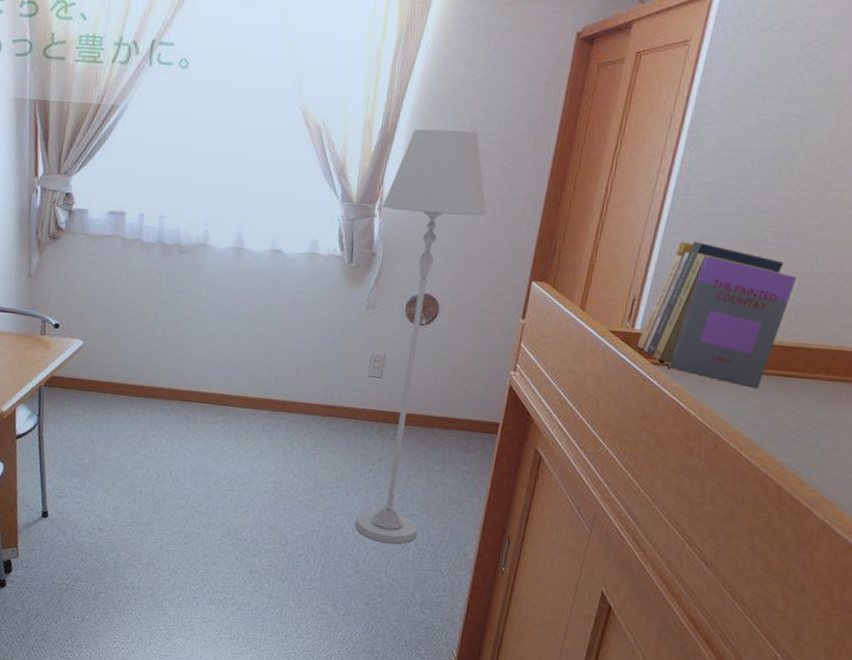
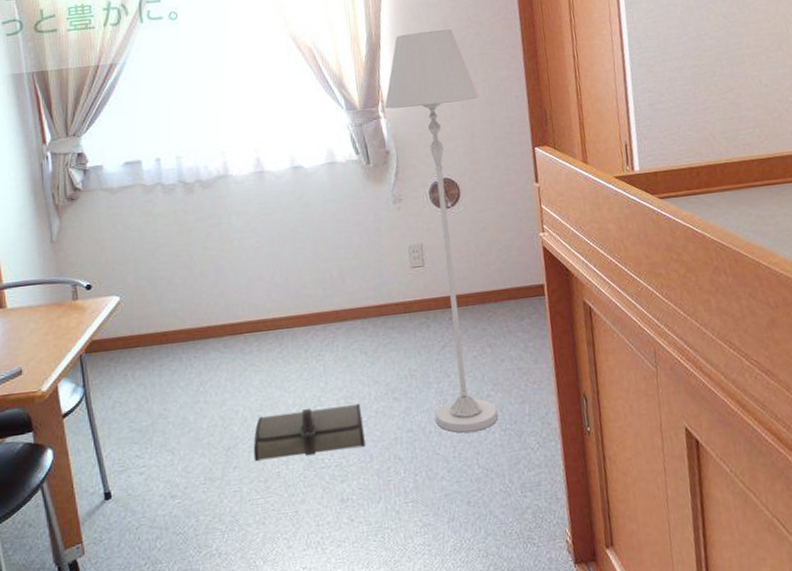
tool roll: none [178,480,288,530] -> present [253,403,365,461]
books: present [636,241,796,389] -> none [640,85,754,202]

